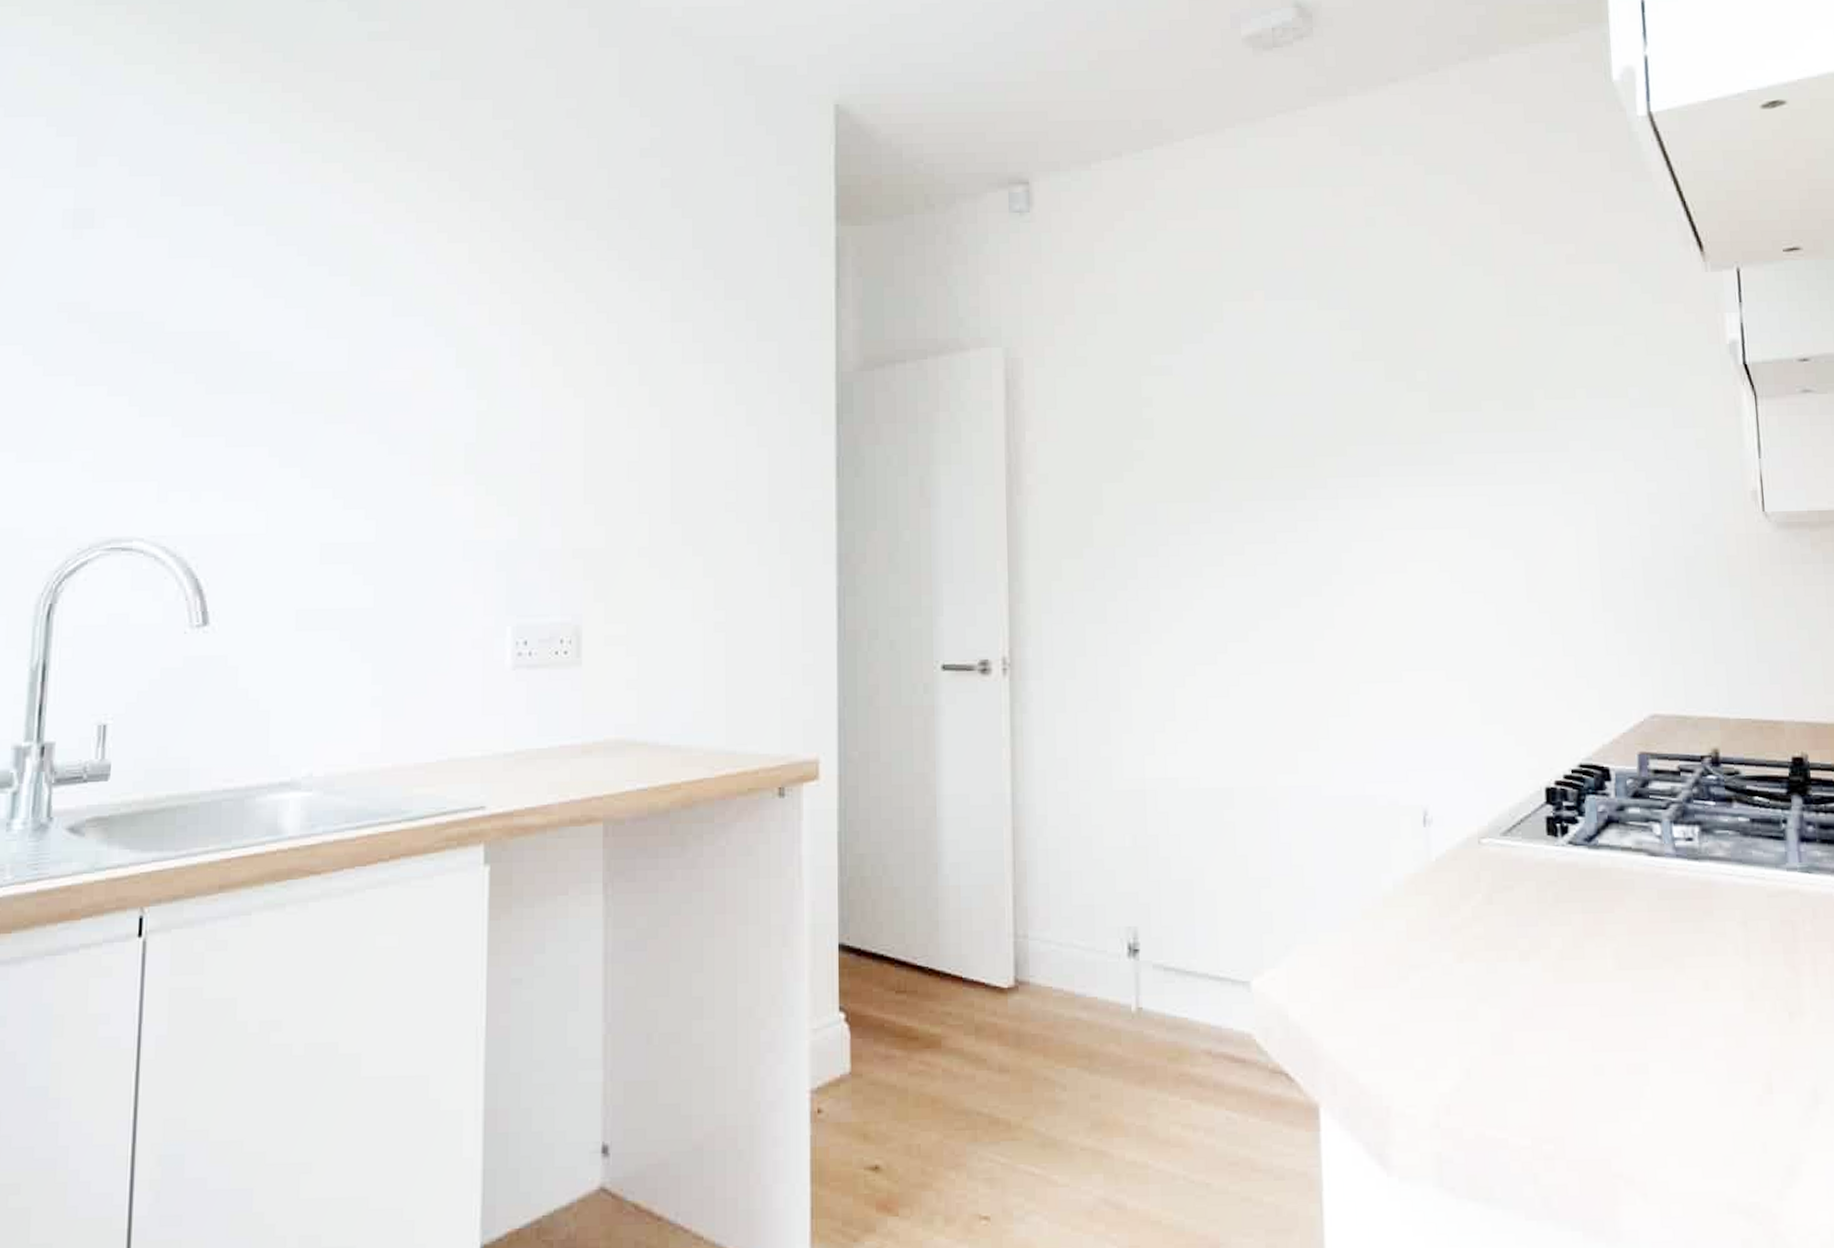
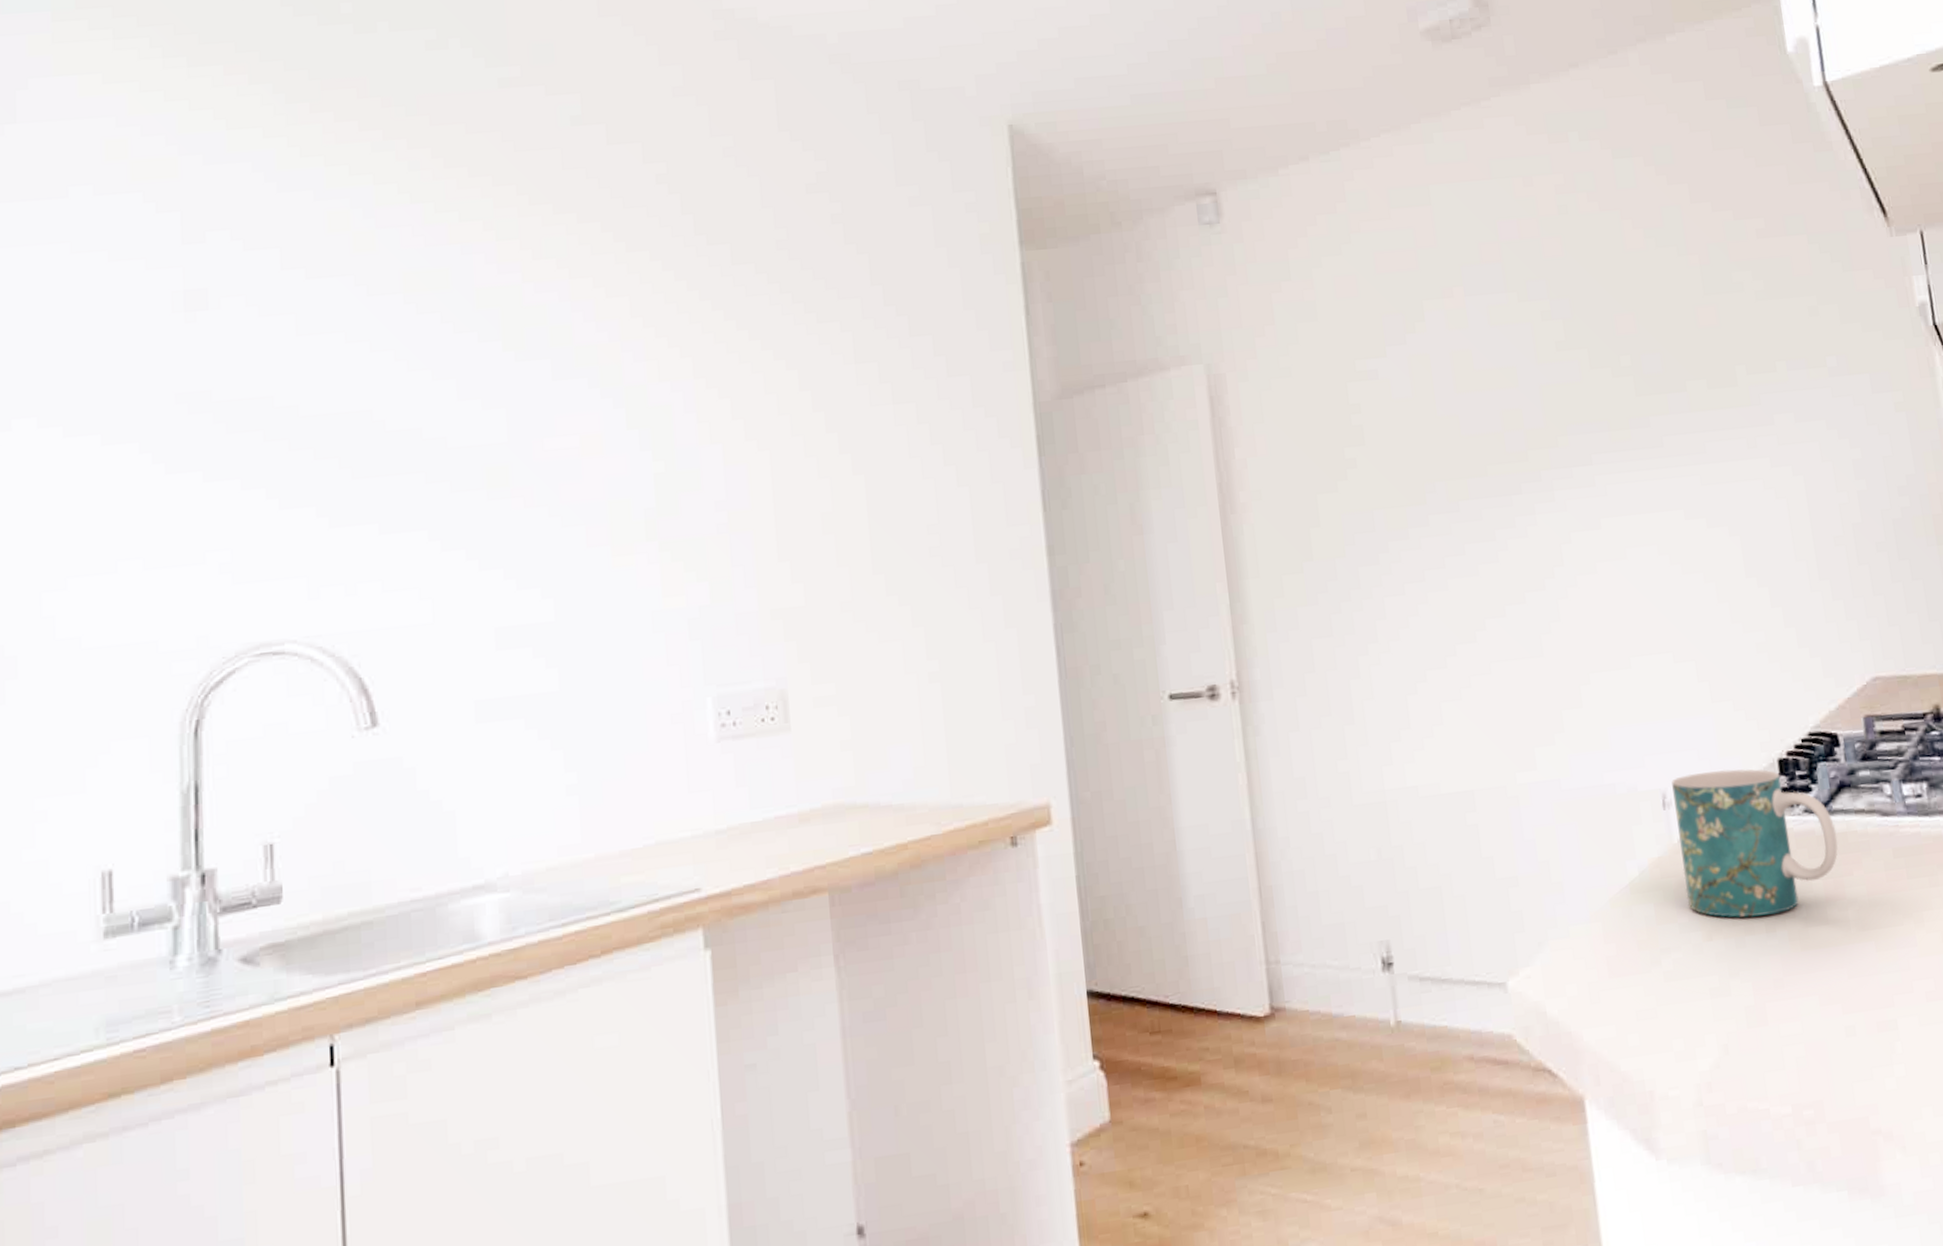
mug: none [1434,793,1601,944] -> present [1672,769,1838,918]

